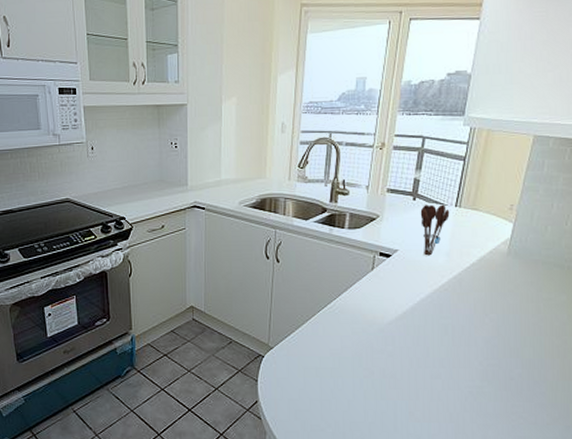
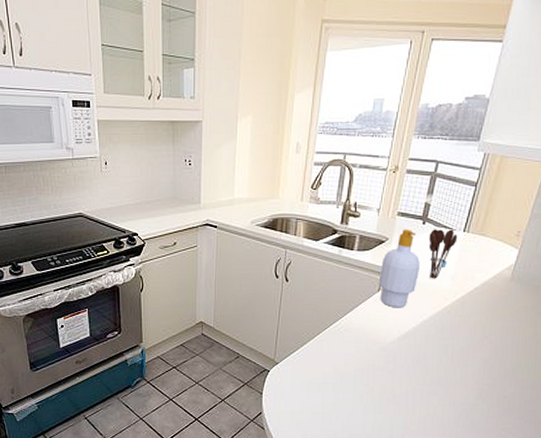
soap bottle: none [371,205,414,287] -> present [378,229,421,308]

